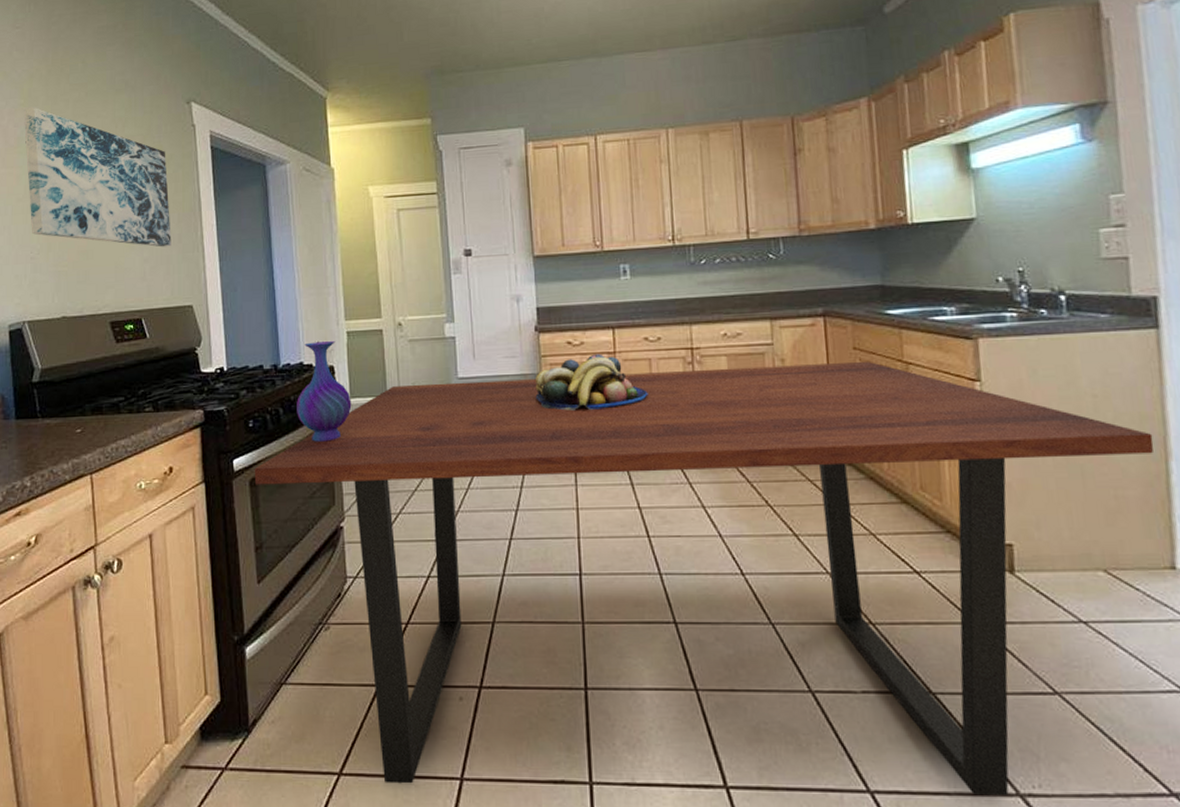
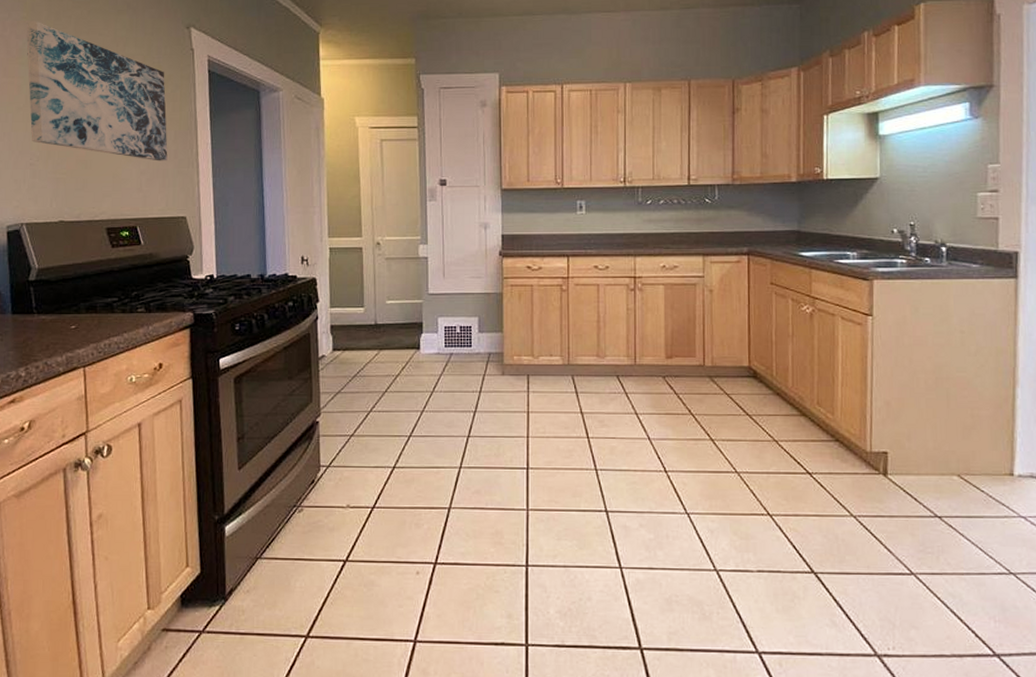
dining table: present [254,360,1154,797] -> none [238,294,1005,657]
vase: present [297,341,352,442] -> none [280,256,331,346]
fruit bowl: present [534,353,648,411] -> none [497,278,595,327]

